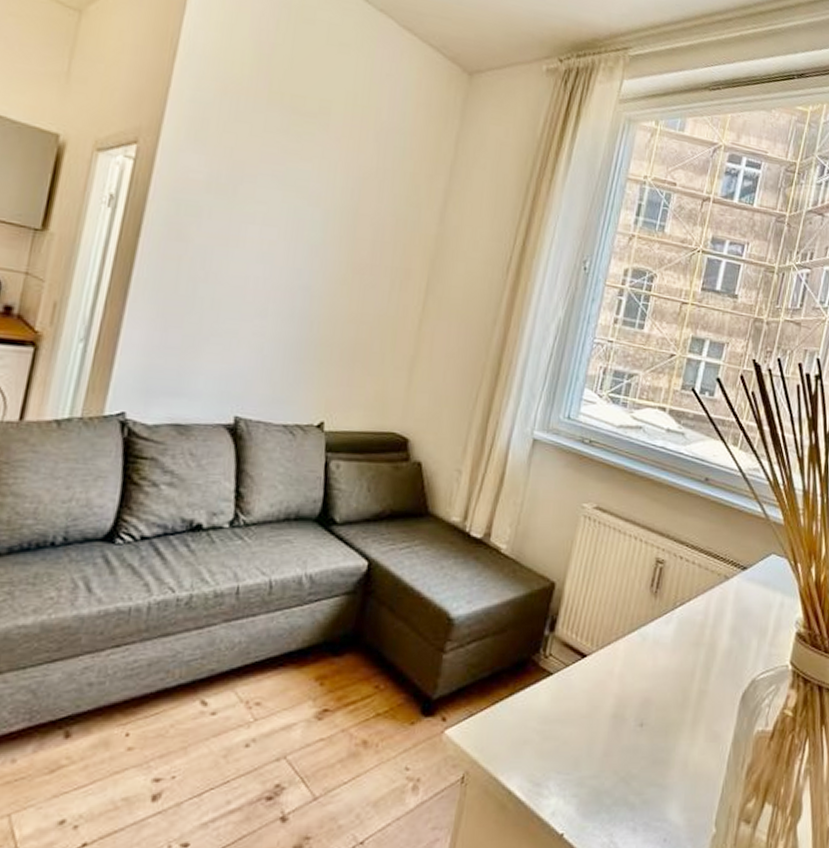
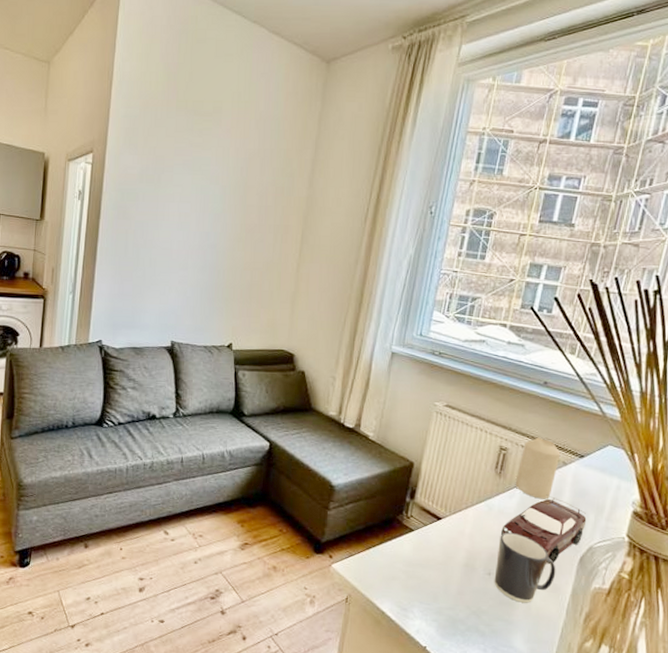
mug: none [646,668,717,759] -> present [494,532,556,603]
toy car: none [656,617,749,705] -> present [501,494,587,564]
candle: none [672,546,722,623] -> present [515,437,561,499]

